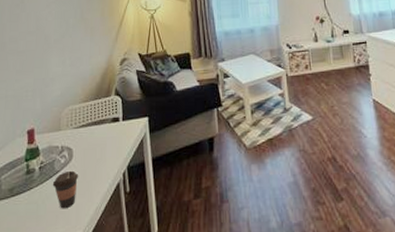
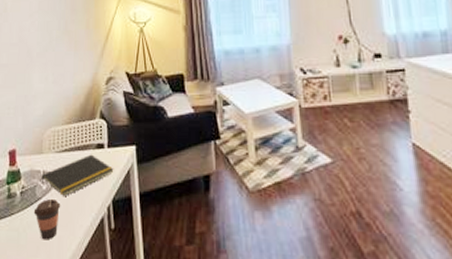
notepad: none [59,127,129,167] -> present [41,154,114,196]

